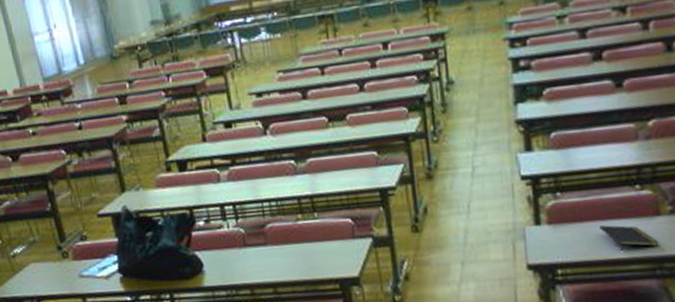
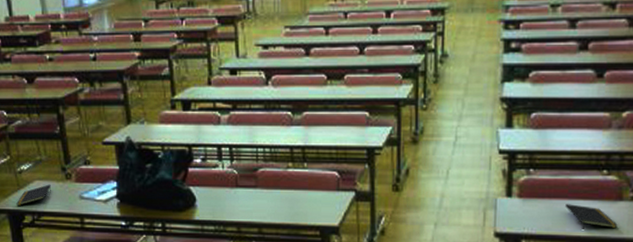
notepad: none [13,265,49,292] -> present [16,184,52,206]

